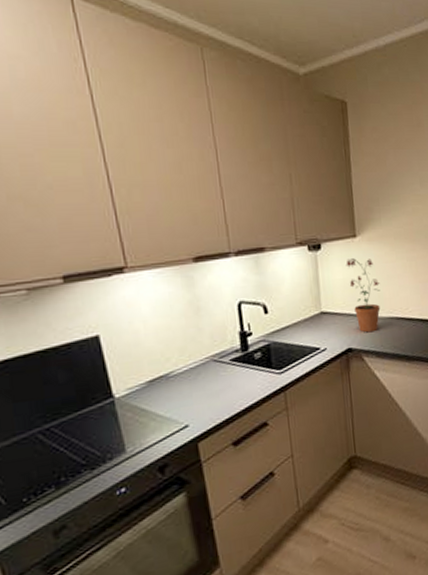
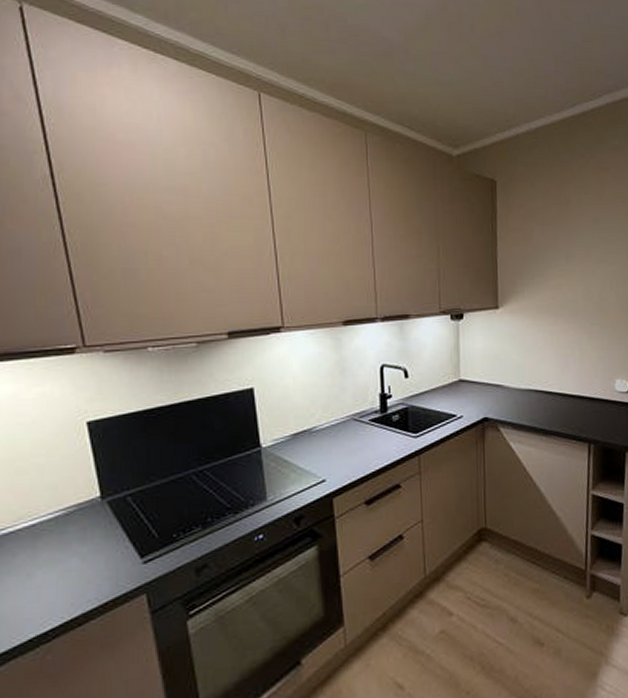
potted plant: present [346,258,381,333] -> none [487,329,521,403]

